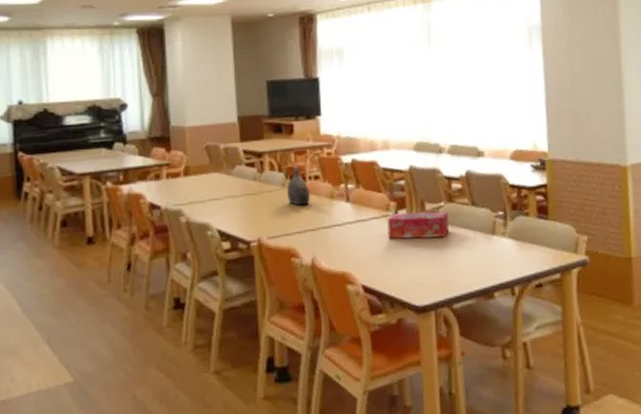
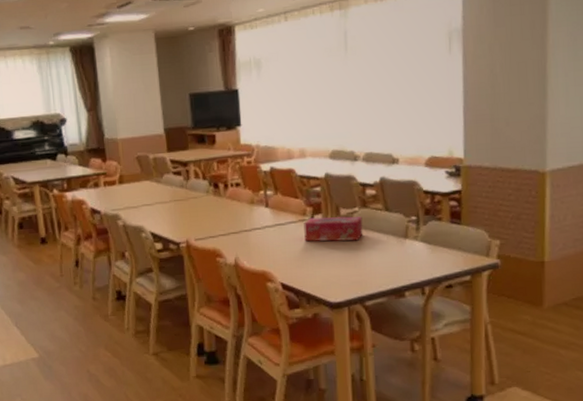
water jug: present [287,166,310,206] -> none [211,174,232,211]

